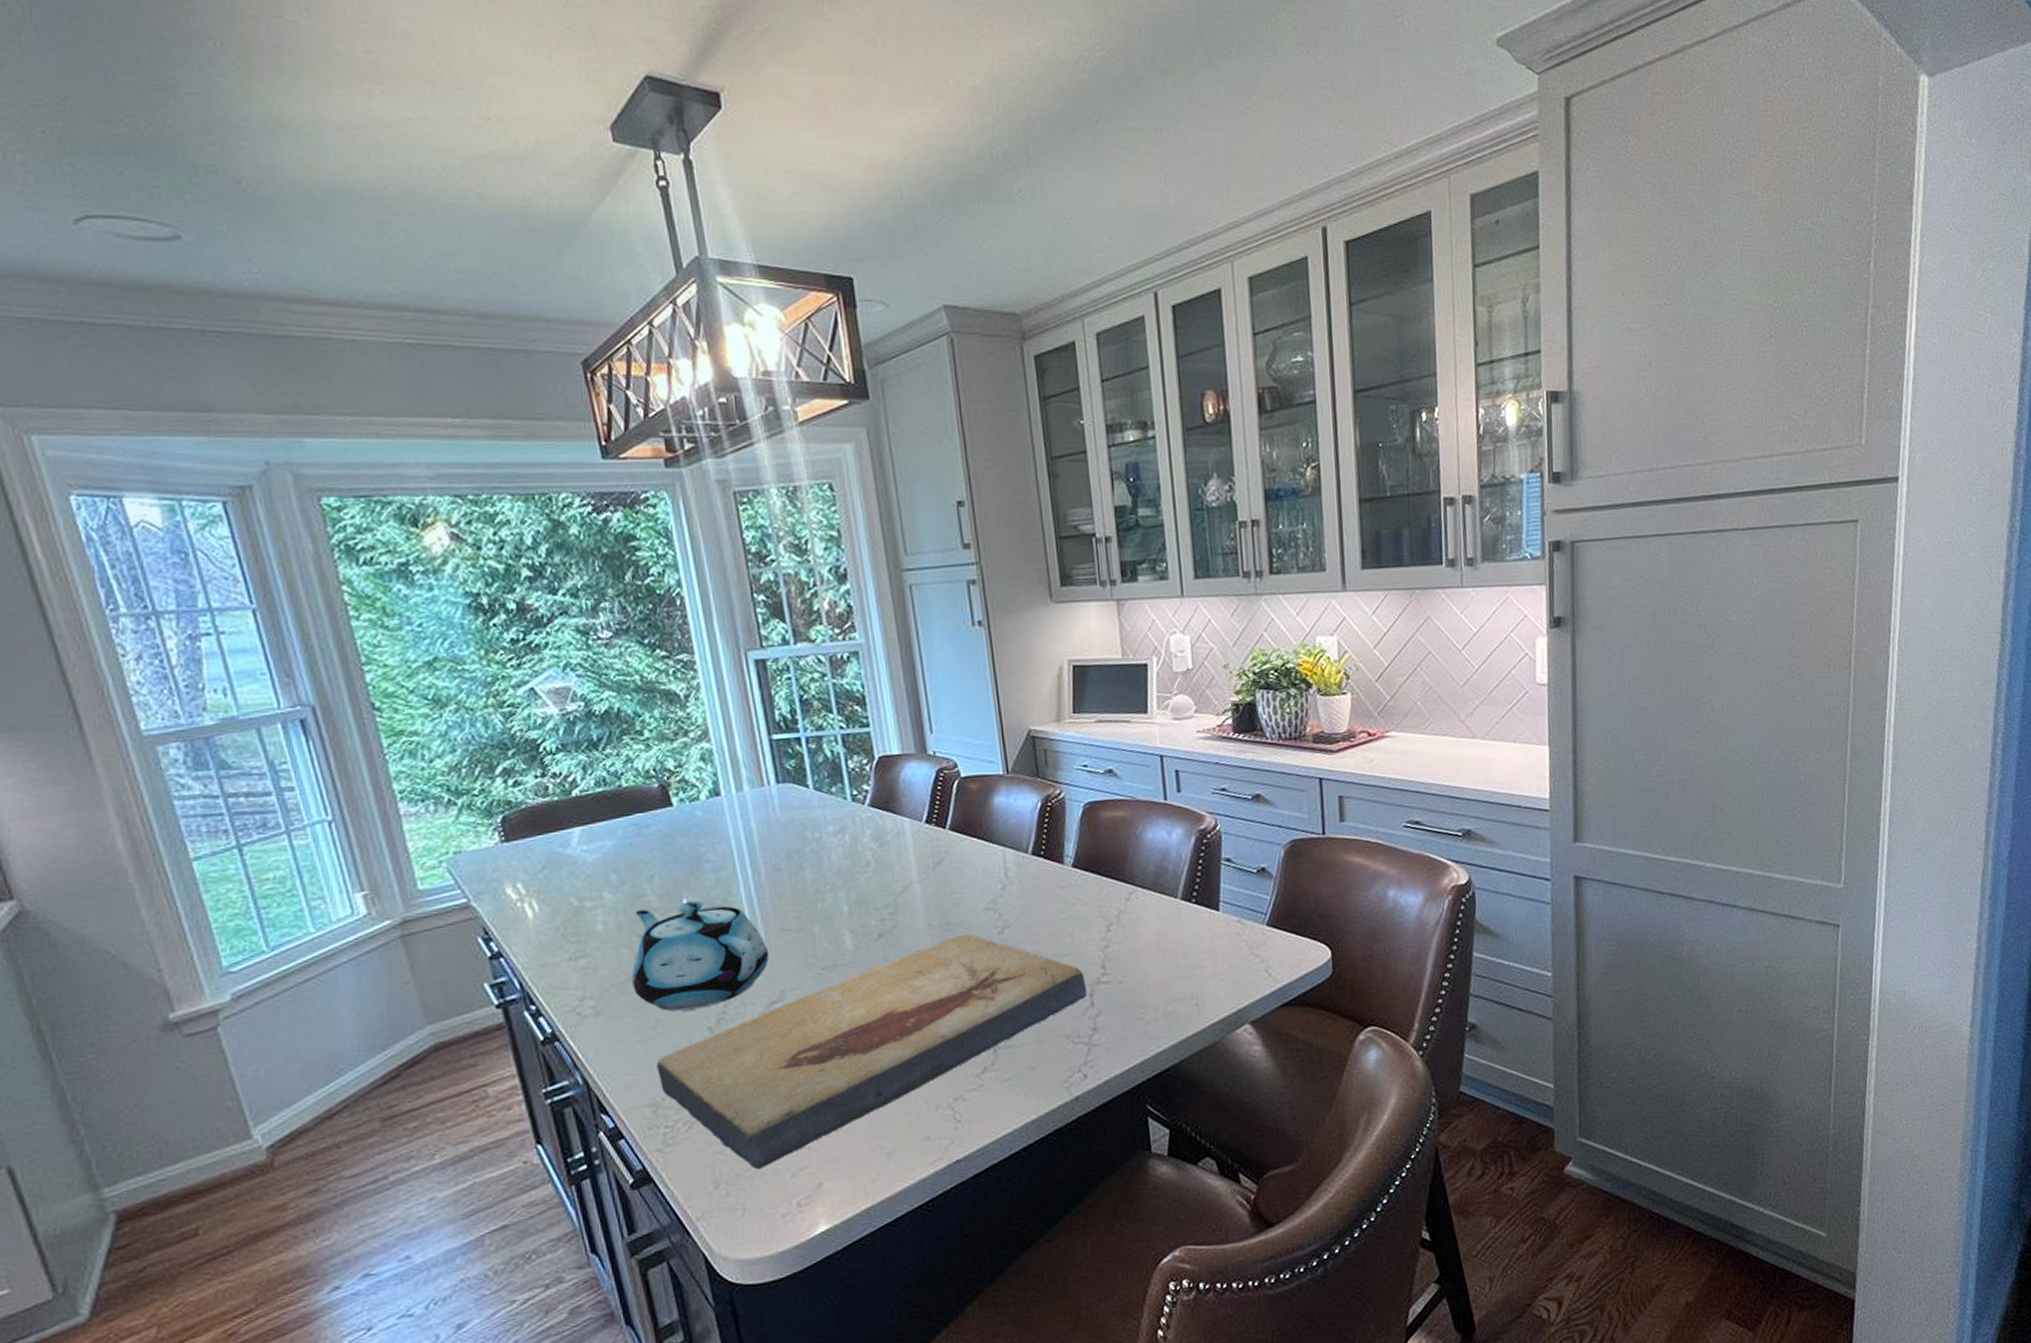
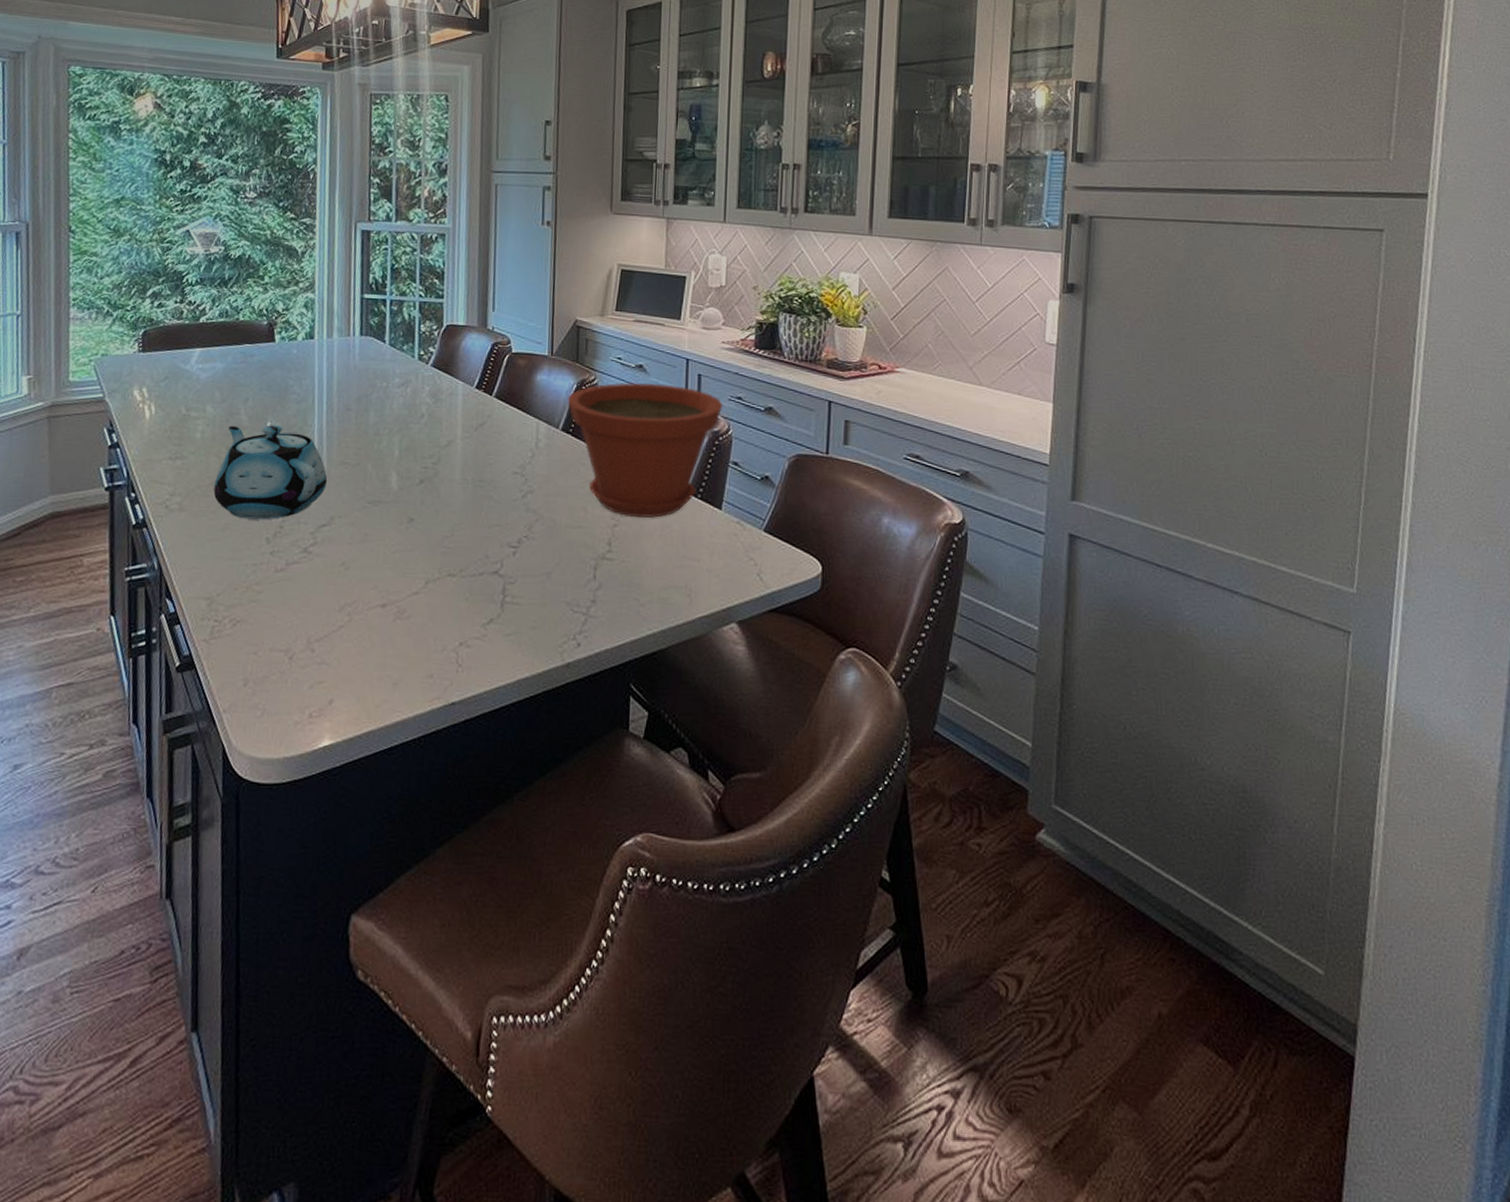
fish fossil: present [657,934,1087,1170] -> none [218,492,592,676]
plant pot: none [1033,786,1207,935] -> present [567,382,723,518]

